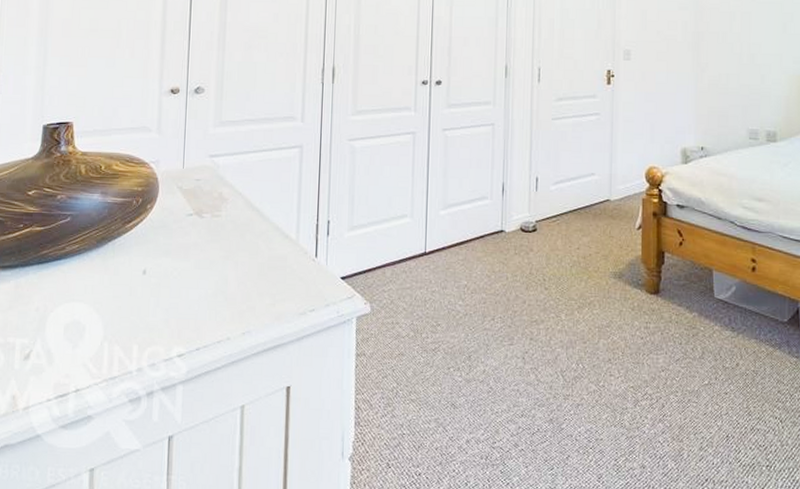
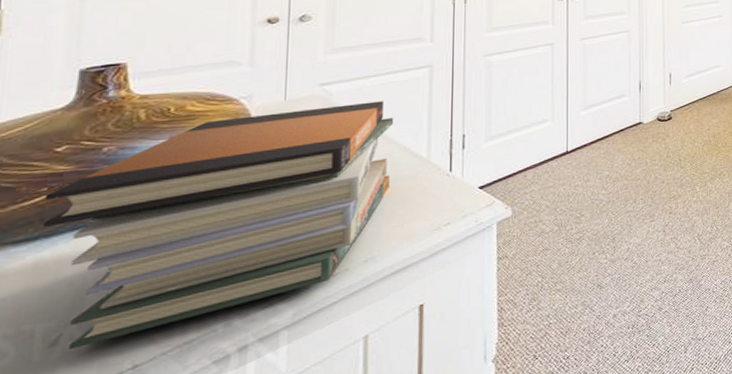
book stack: none [20,177,269,365] -> present [42,101,394,349]

